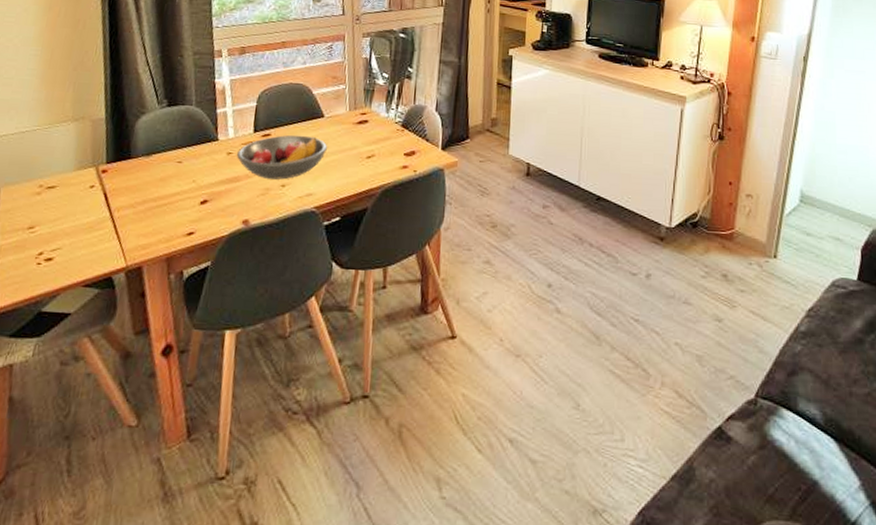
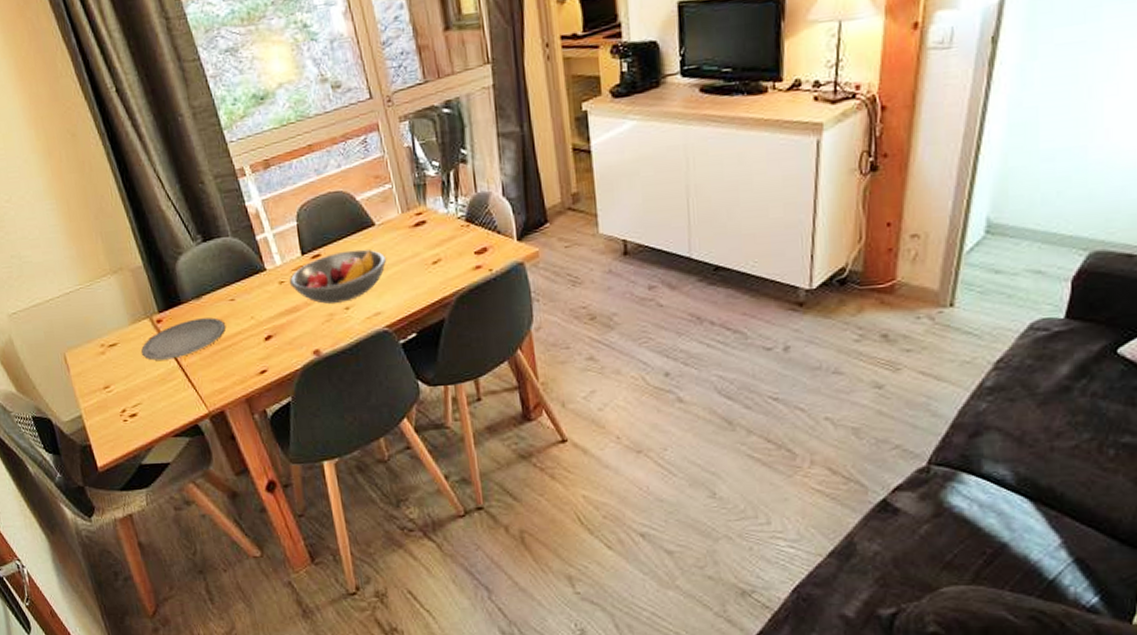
plate: none [77,174,167,209] -> present [141,317,225,361]

